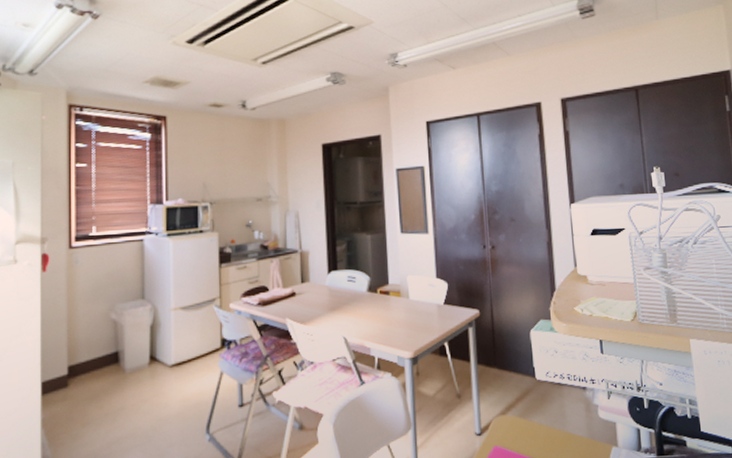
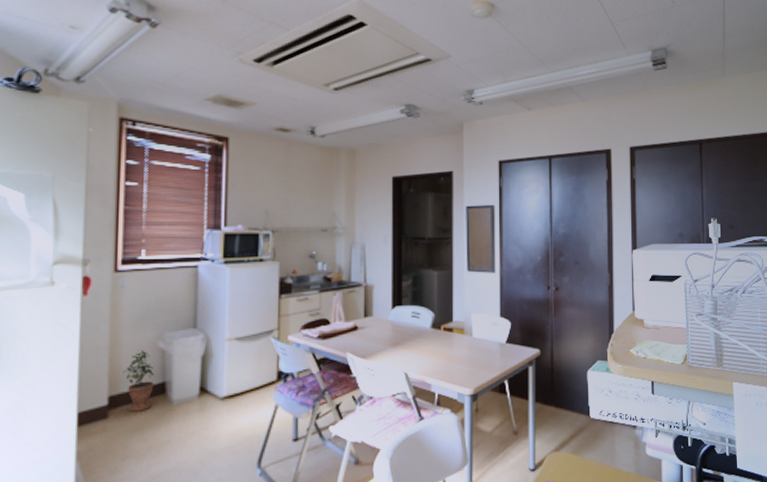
potted plant: none [80,321,108,380] -> present [123,350,154,412]

